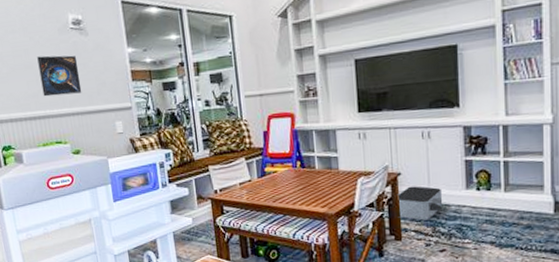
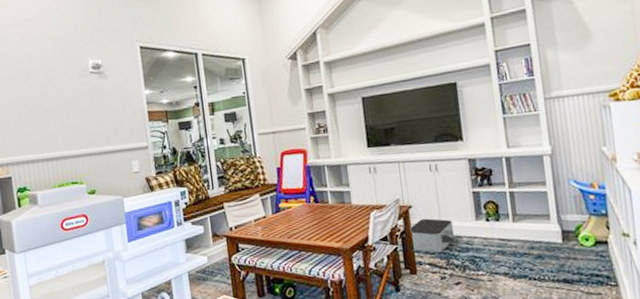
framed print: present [37,55,82,97] -> none [56,97,100,138]

